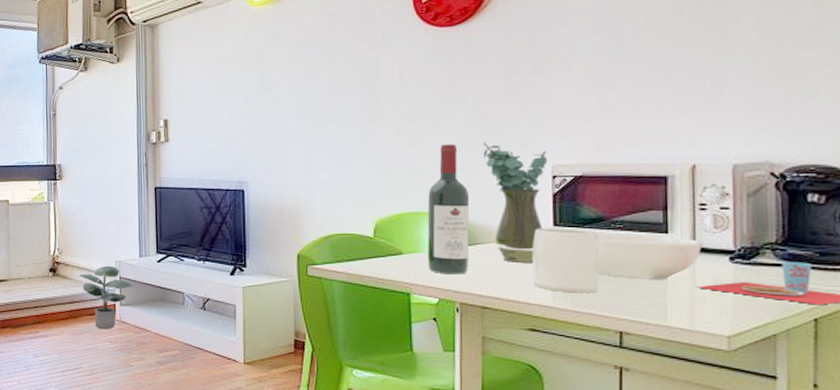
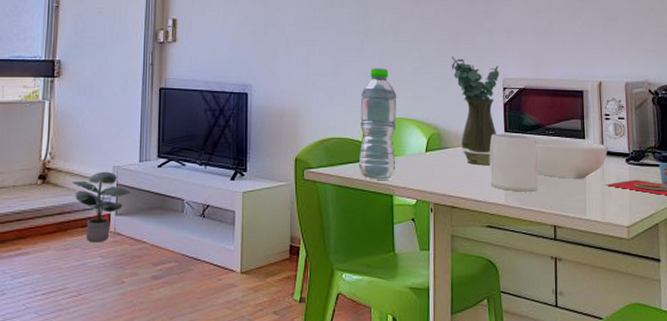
water bottle: none [369,159,415,277] -> present [358,68,397,180]
wine bottle: present [427,143,470,275] -> none [407,56,441,177]

